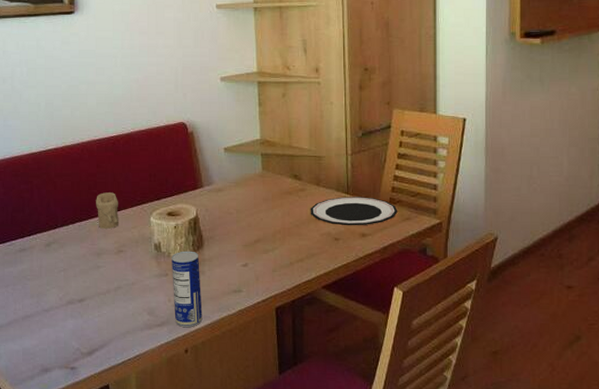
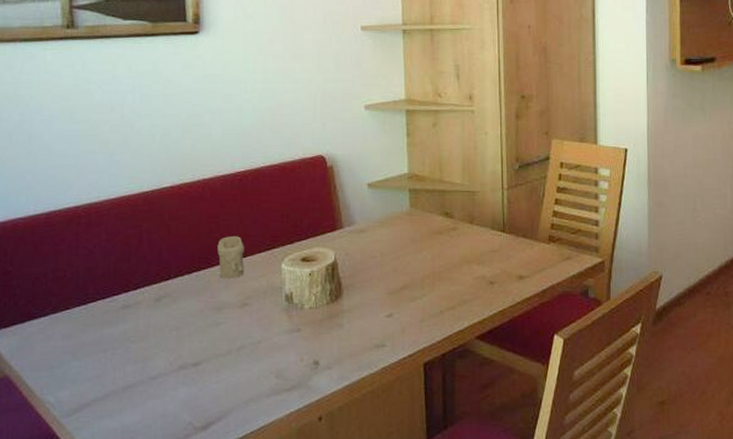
beverage can: present [172,251,203,328] -> none [305,301,340,391]
plate: present [310,196,398,226] -> none [462,235,557,268]

